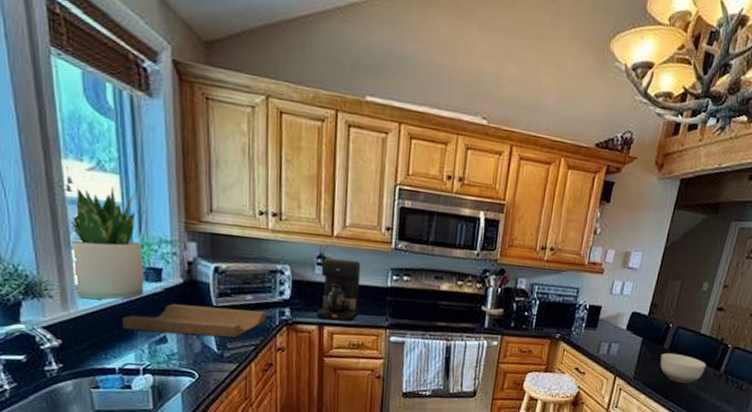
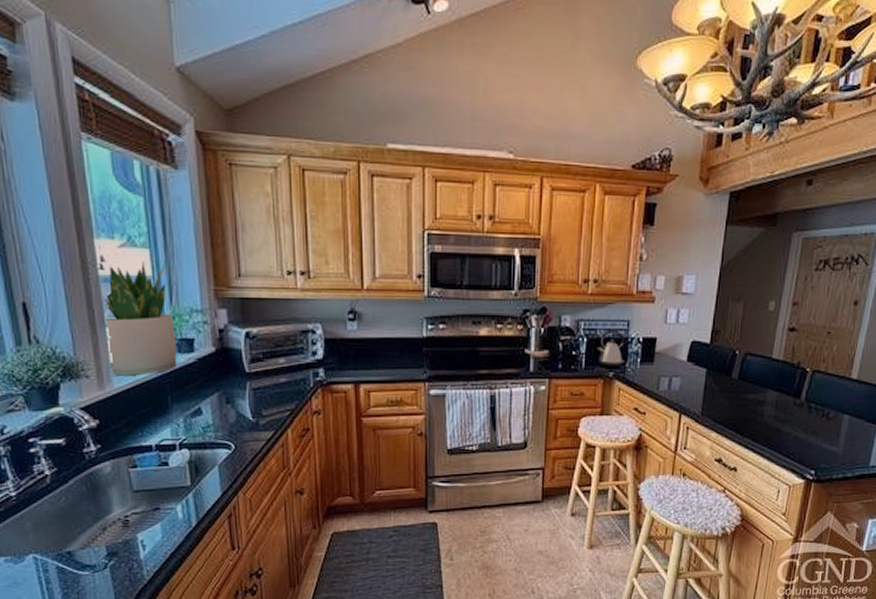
cutting board: present [122,303,267,338] -> none [157,374,300,404]
coffee maker: present [316,258,361,321] -> none [351,312,396,376]
kettle: none [547,295,574,332] -> present [596,330,625,369]
bowl: present [660,352,707,383] -> none [729,383,784,416]

